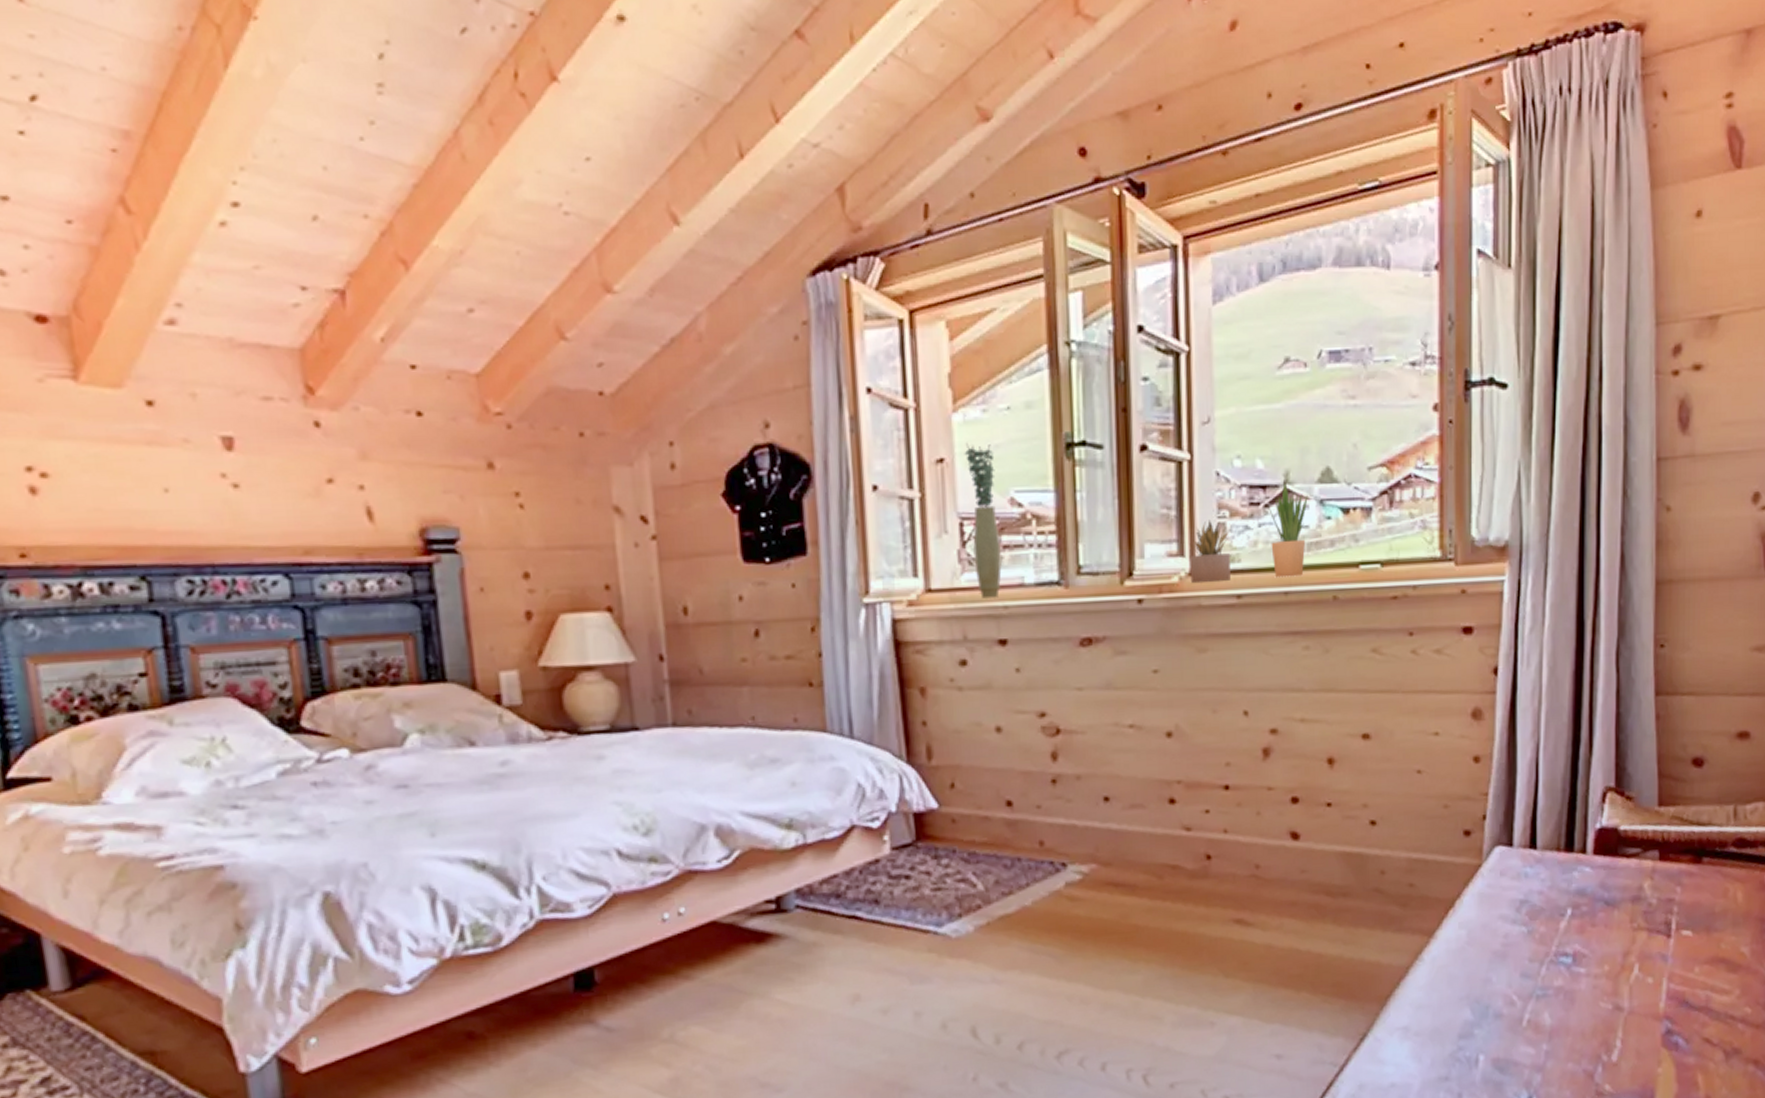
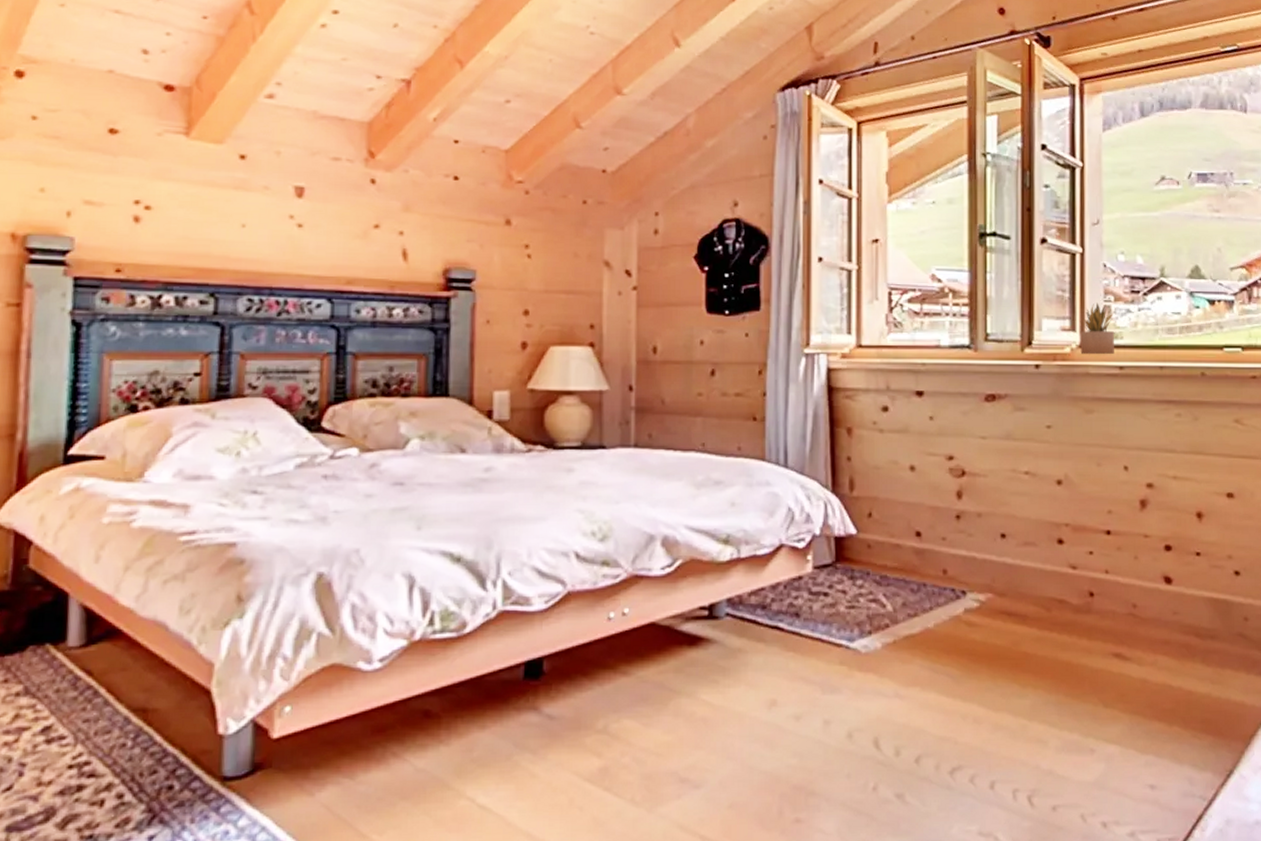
vase: present [964,442,1002,599] -> none [895,227,922,356]
potted plant: present [1268,480,1308,578] -> none [1147,274,1180,354]

